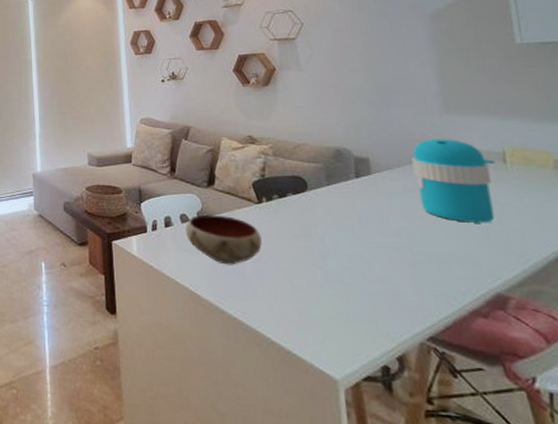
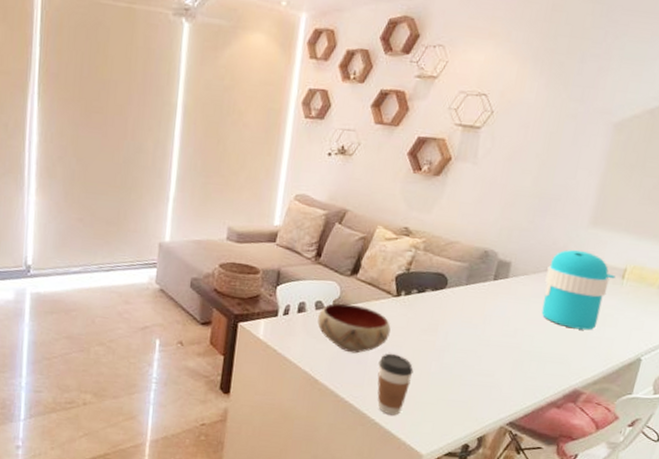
coffee cup: none [258,263,299,333] -> present [377,353,414,416]

